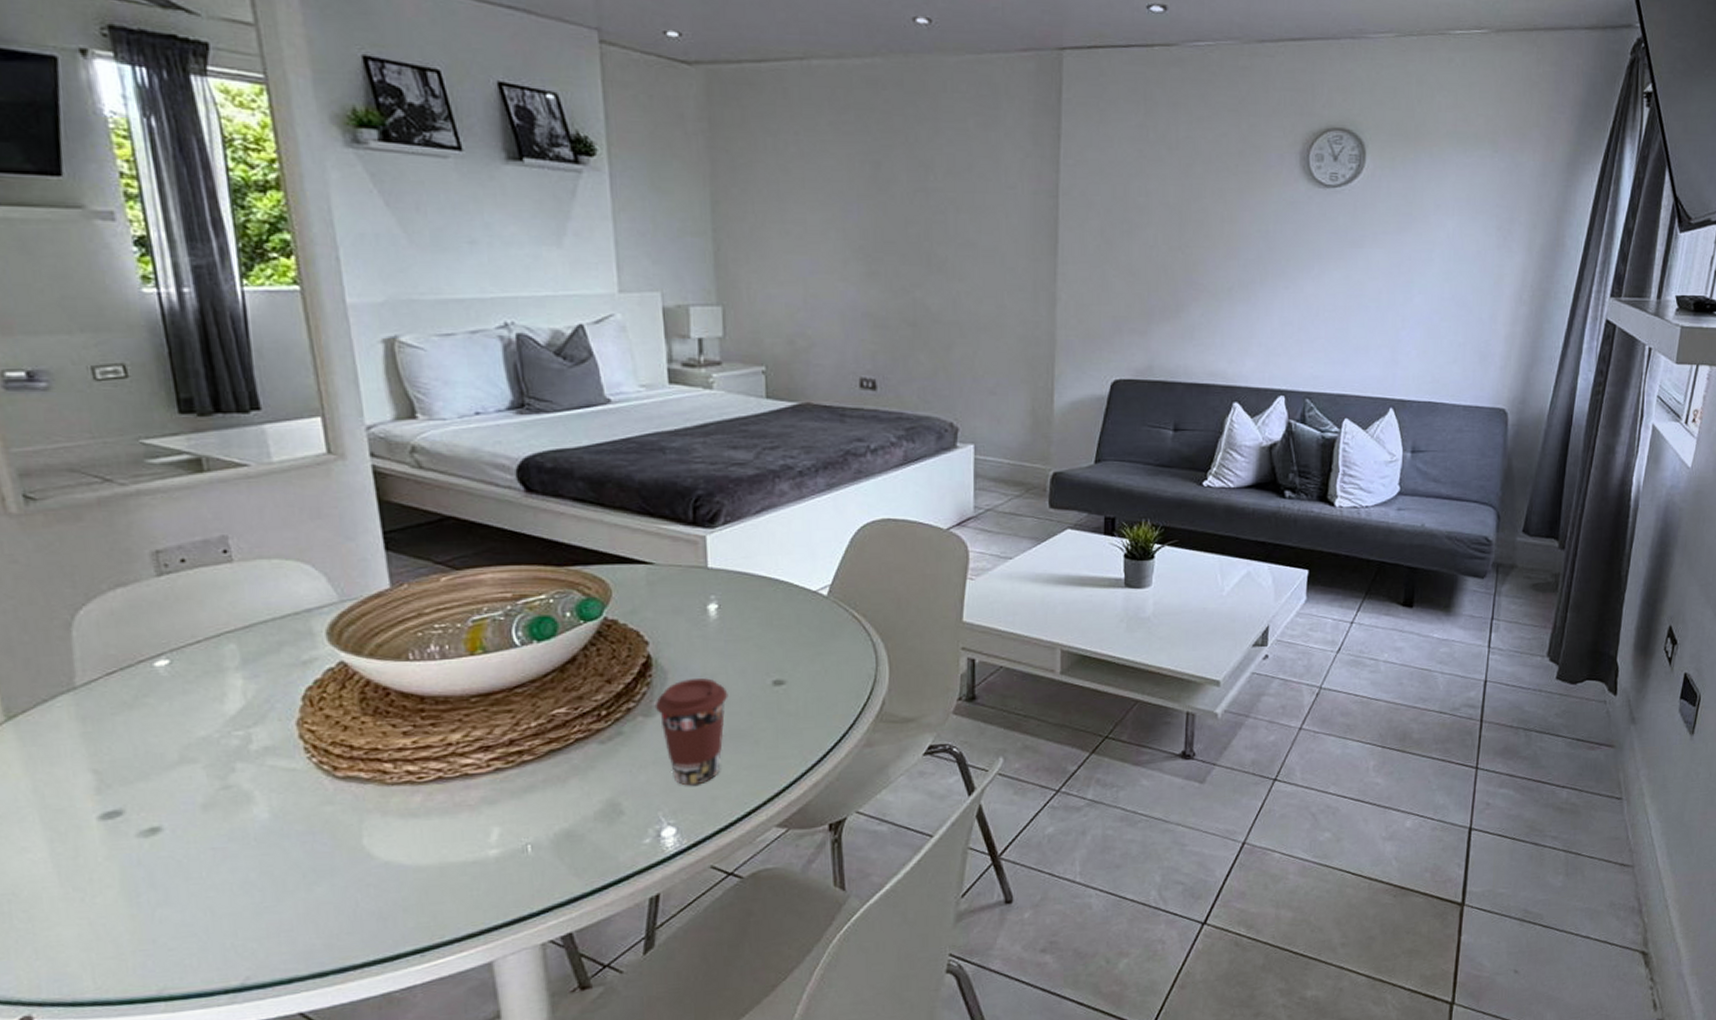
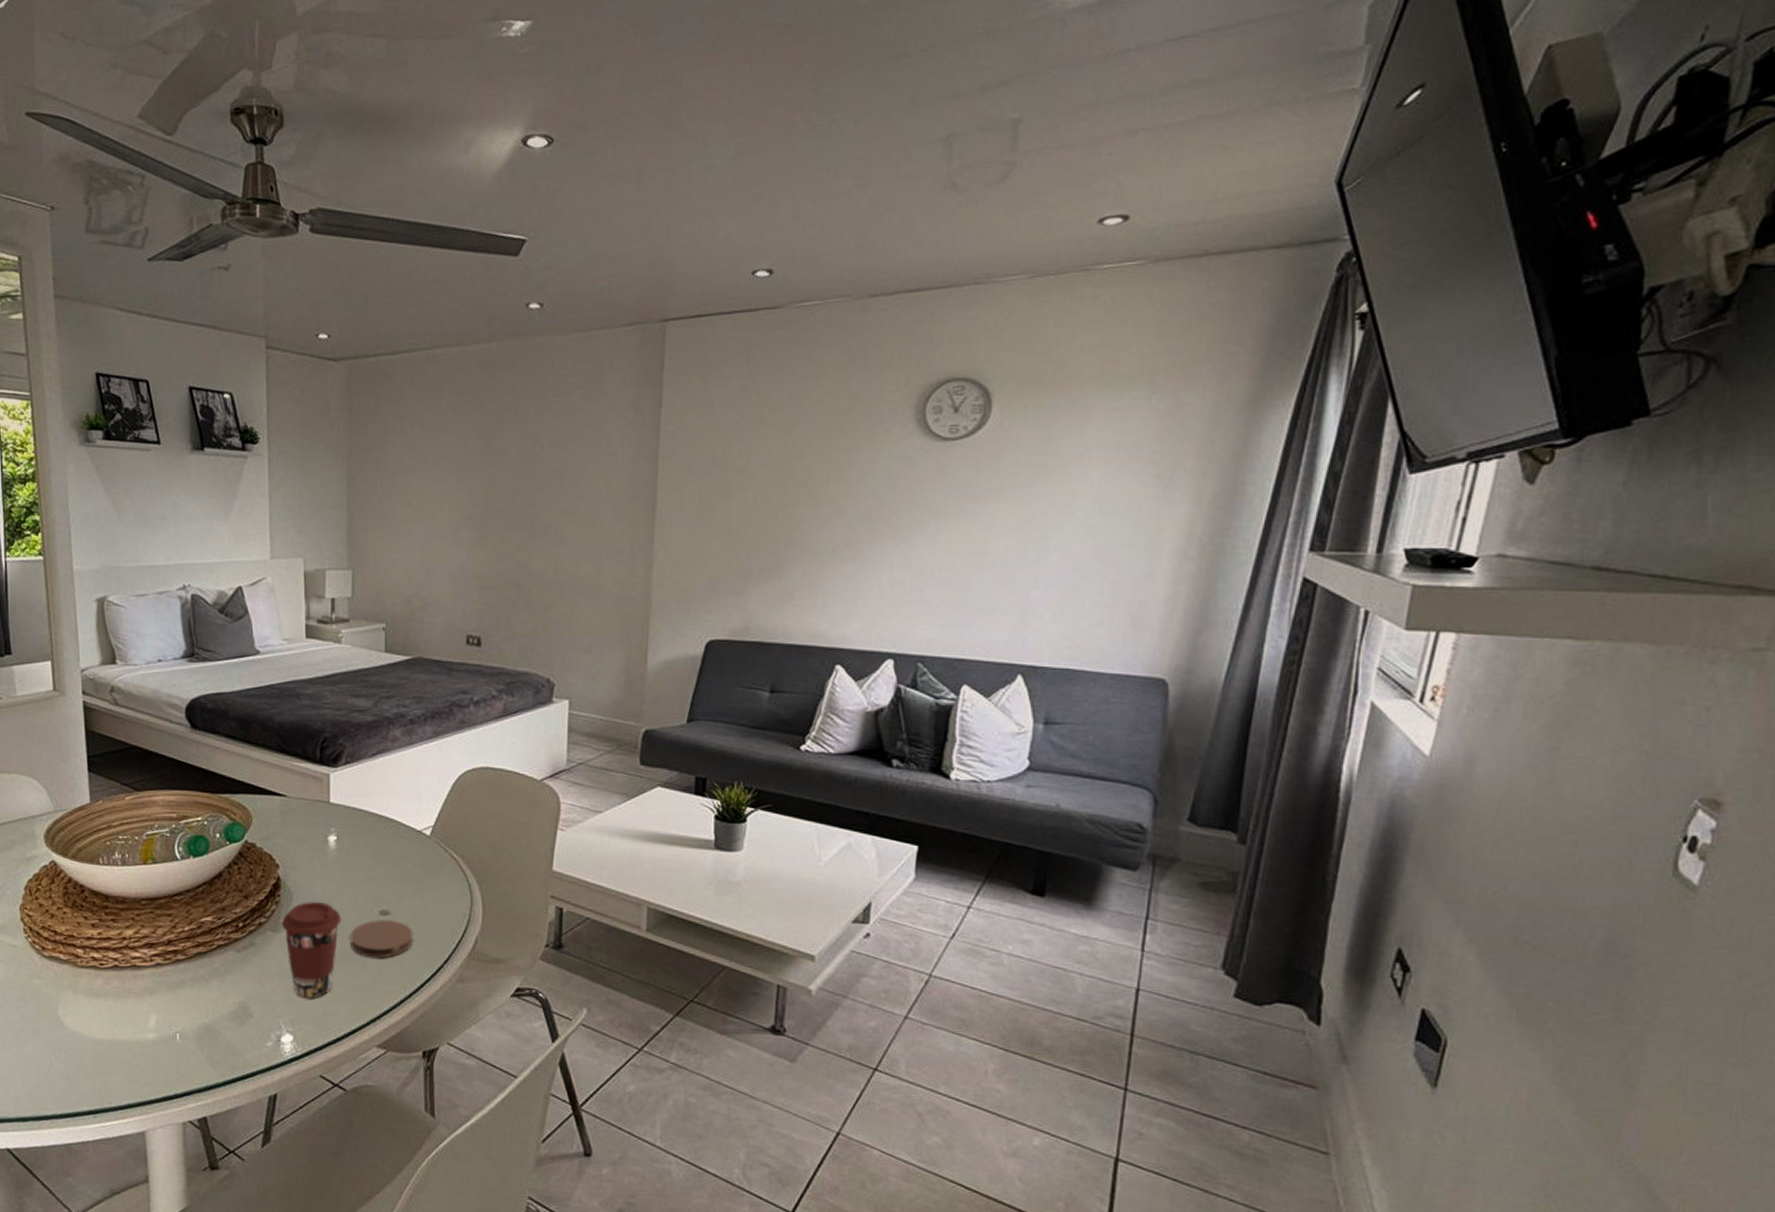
coaster: none [738,689,813,733] -> present [349,919,413,959]

